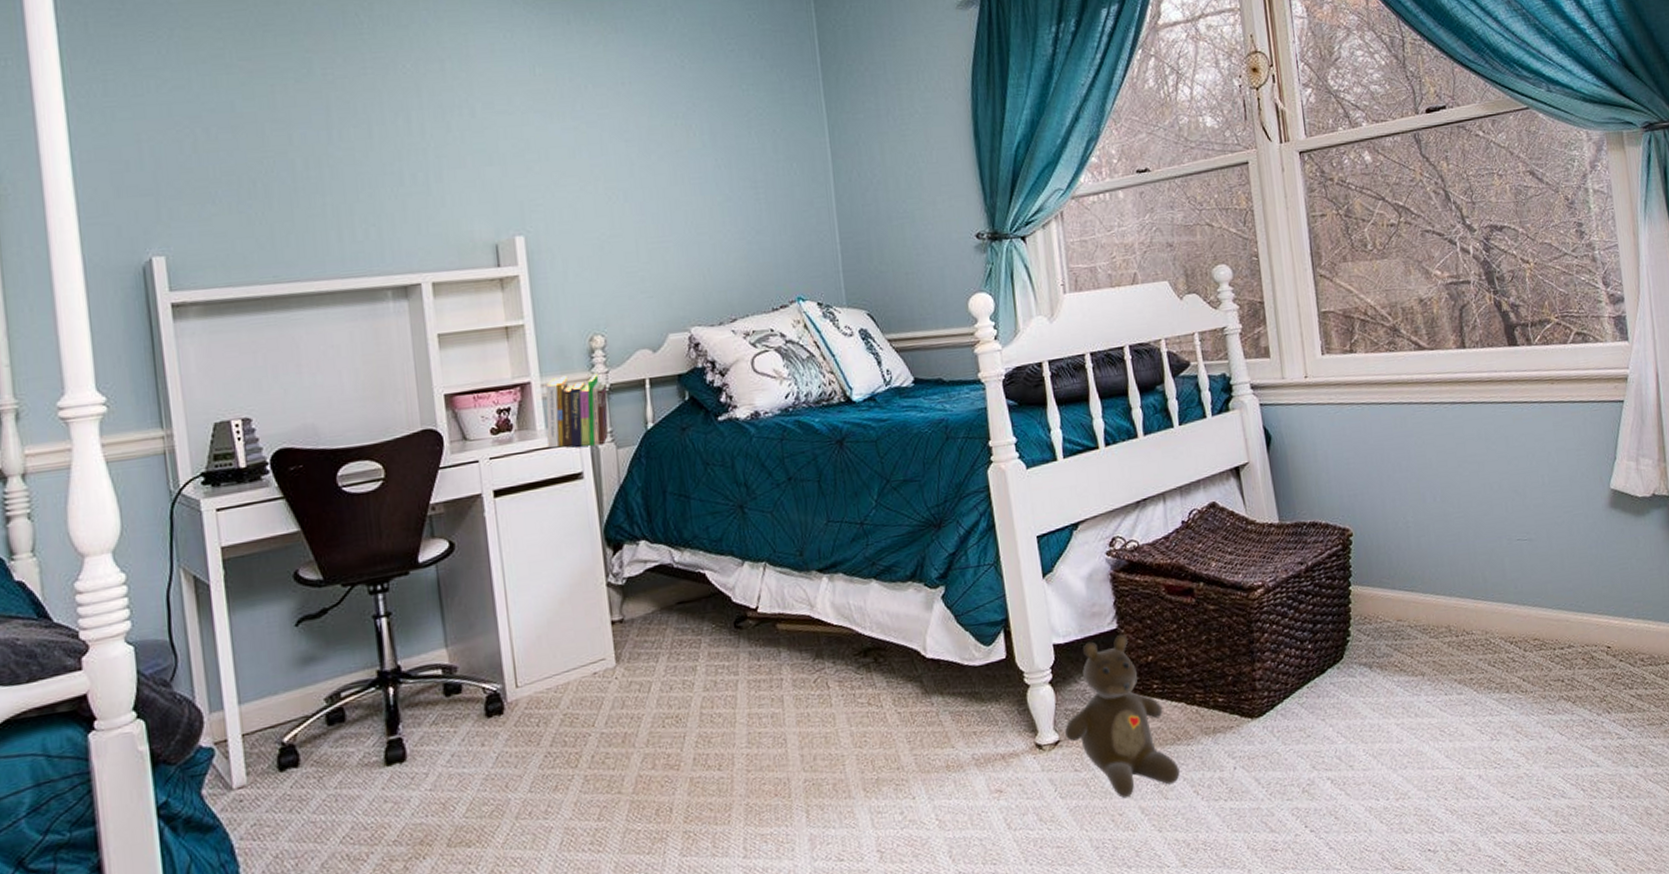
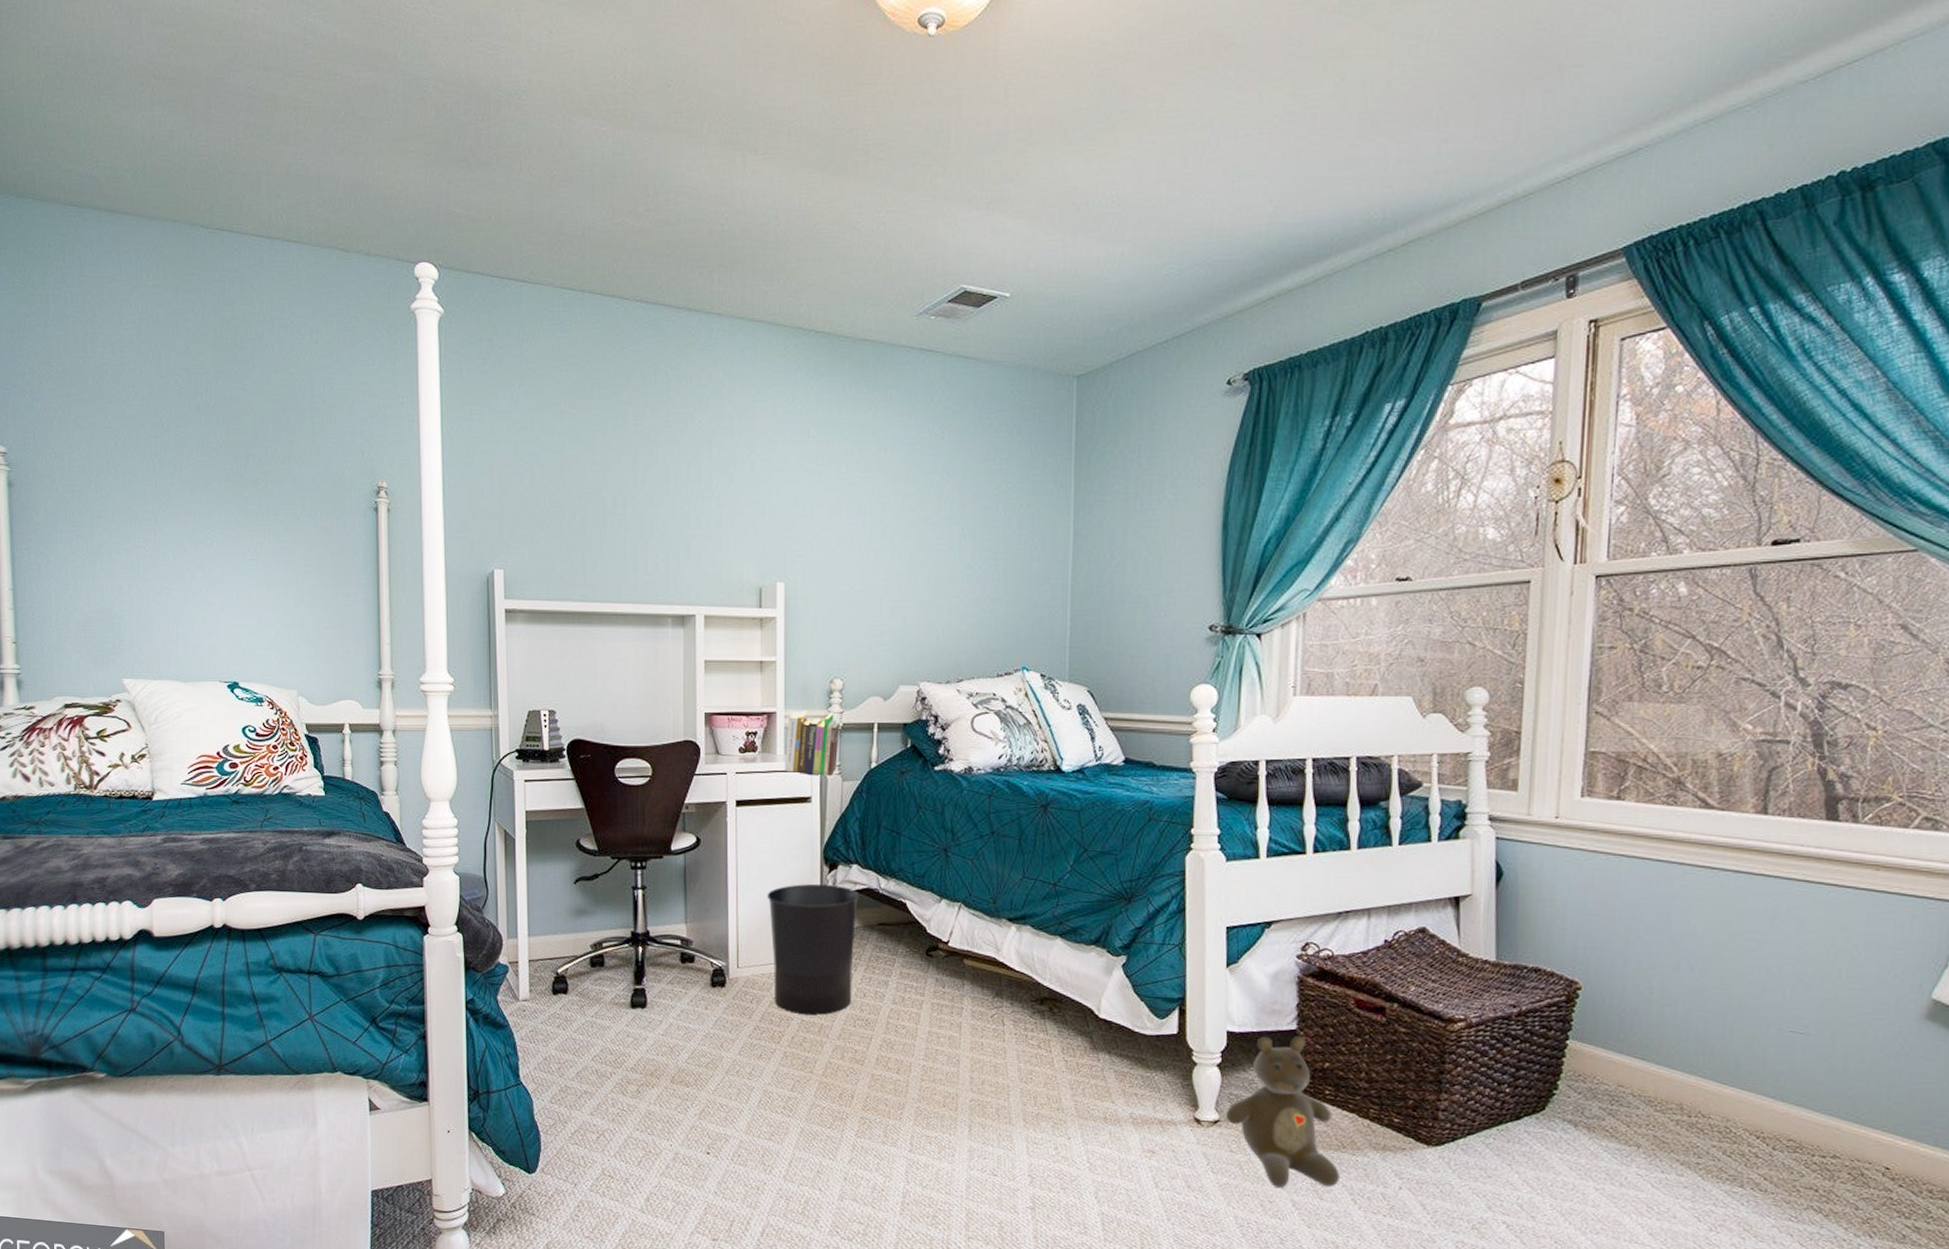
waste bin: none [542,567,657,727] -> present [767,883,859,1015]

